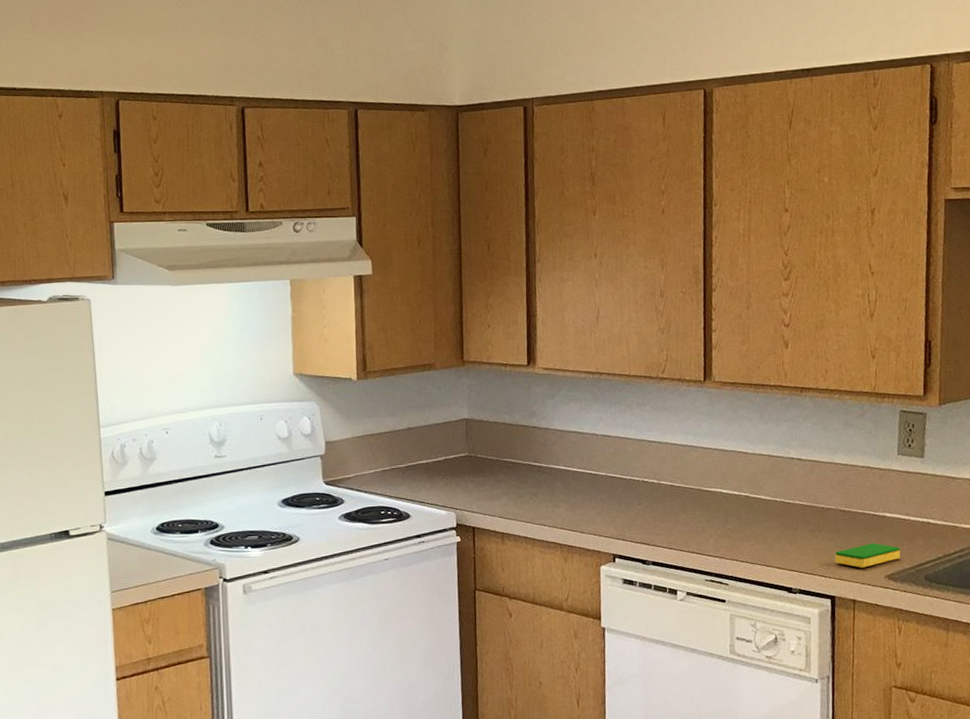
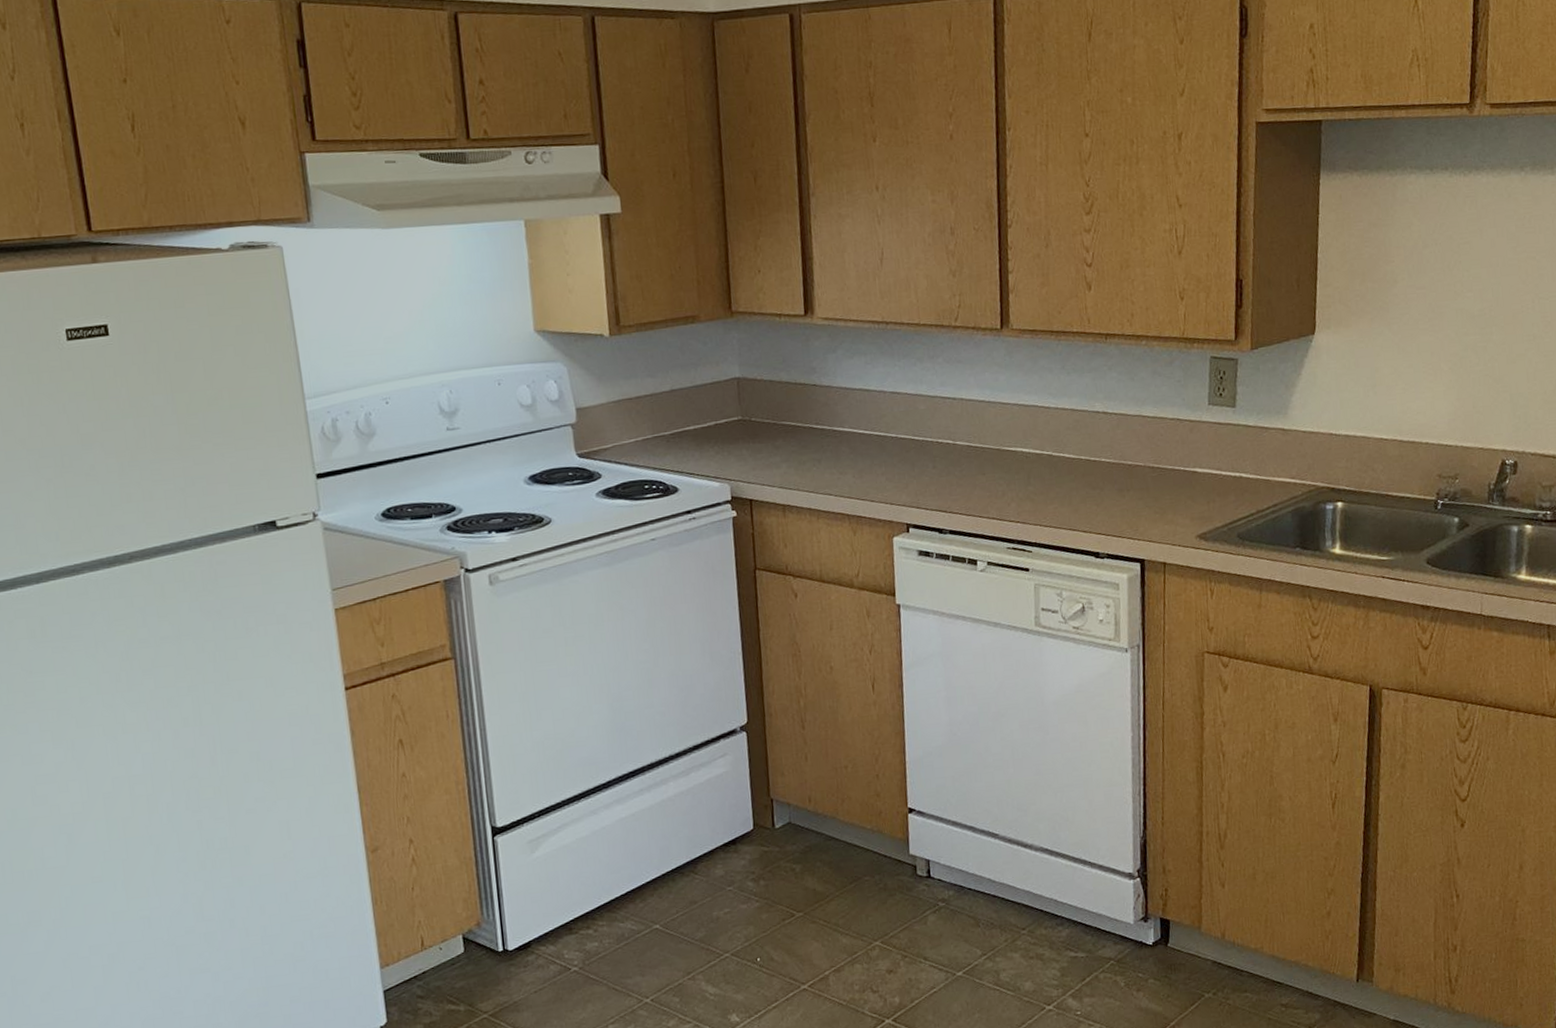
dish sponge: present [834,543,901,568] -> none [1143,501,1212,528]

